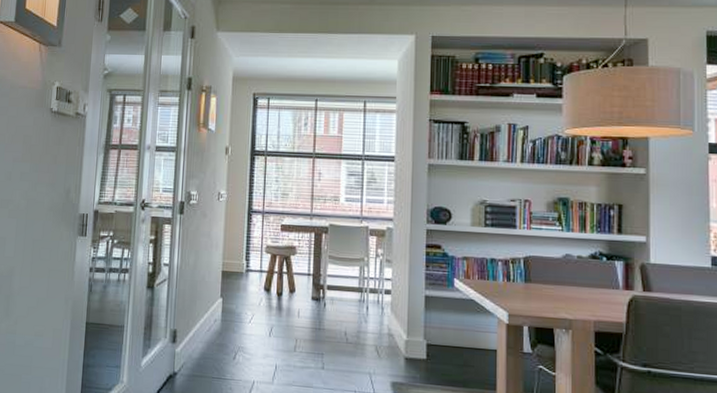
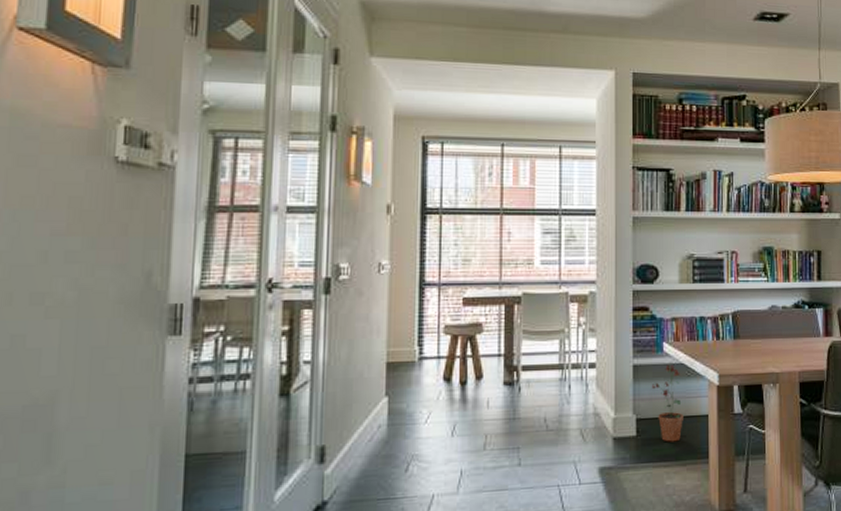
potted plant: none [441,298,472,370] -> present [651,364,683,442]

